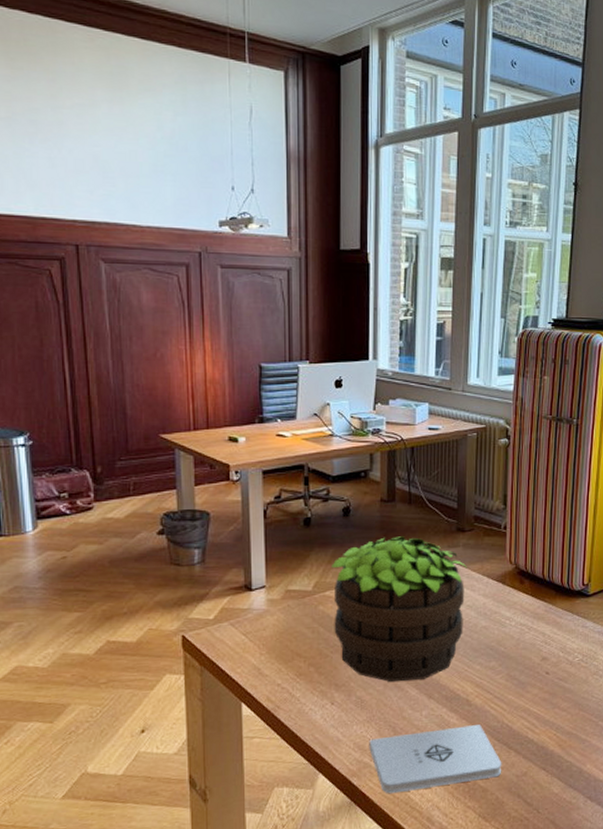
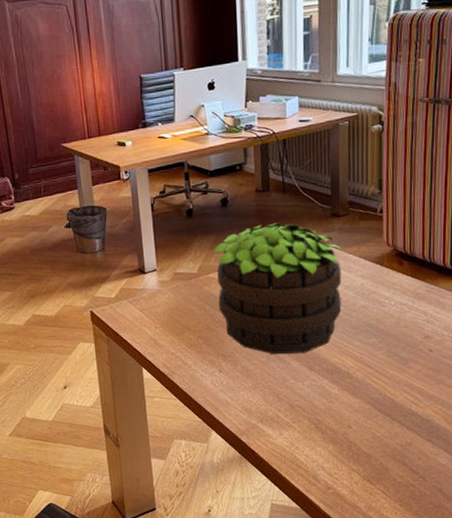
notepad: present [369,725,502,794] -> none [255,396,386,453]

